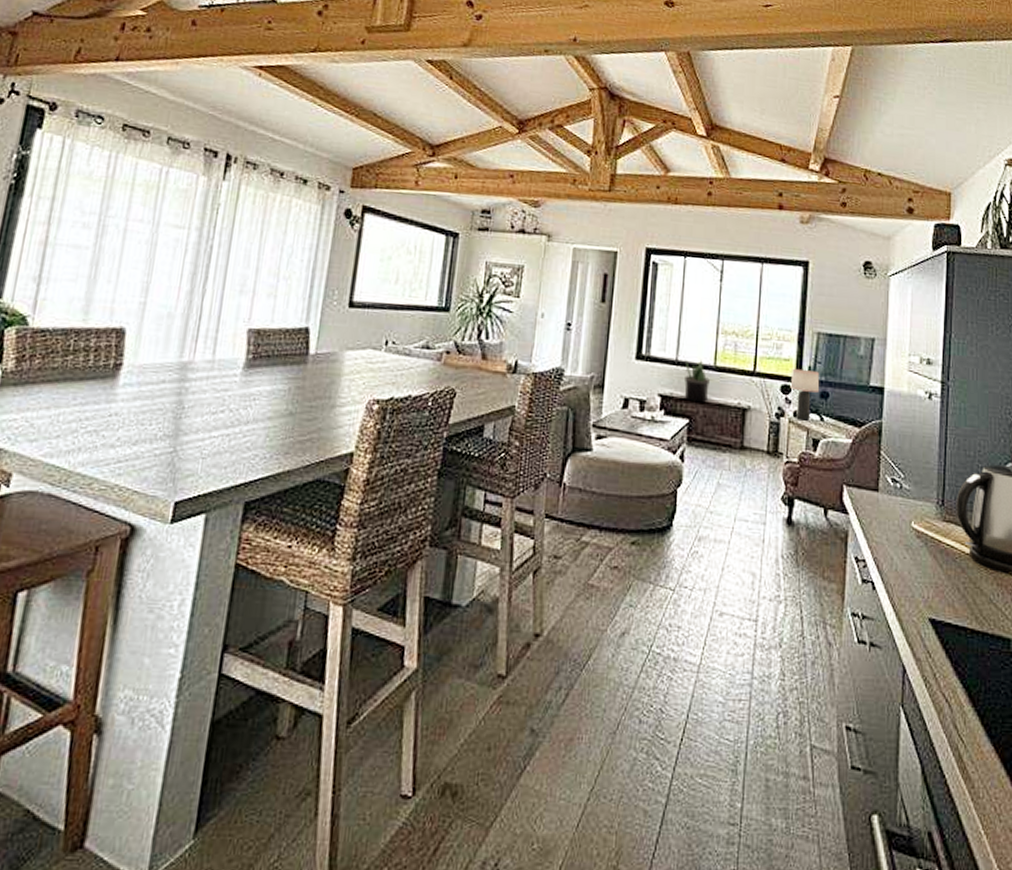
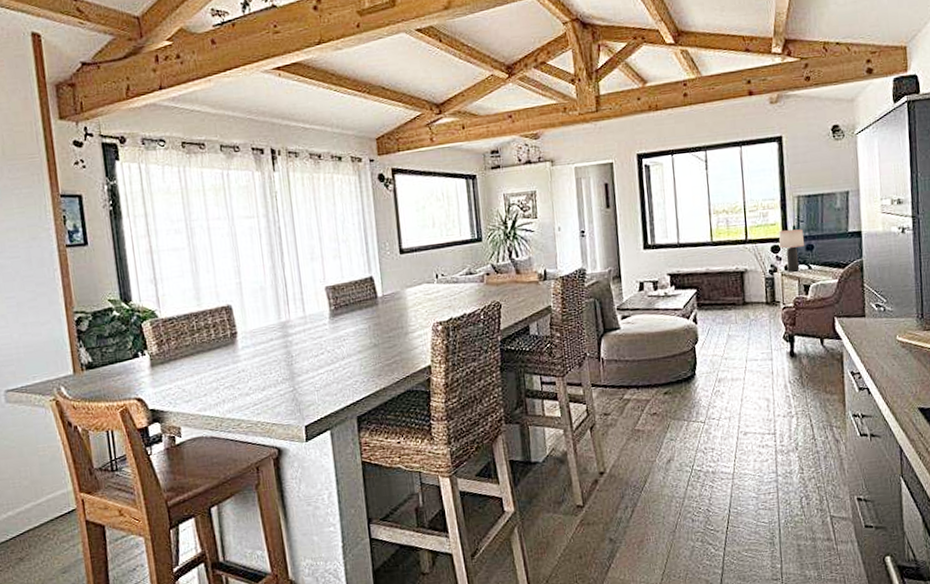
planter: present [684,360,710,403] -> none [686,239,710,275]

